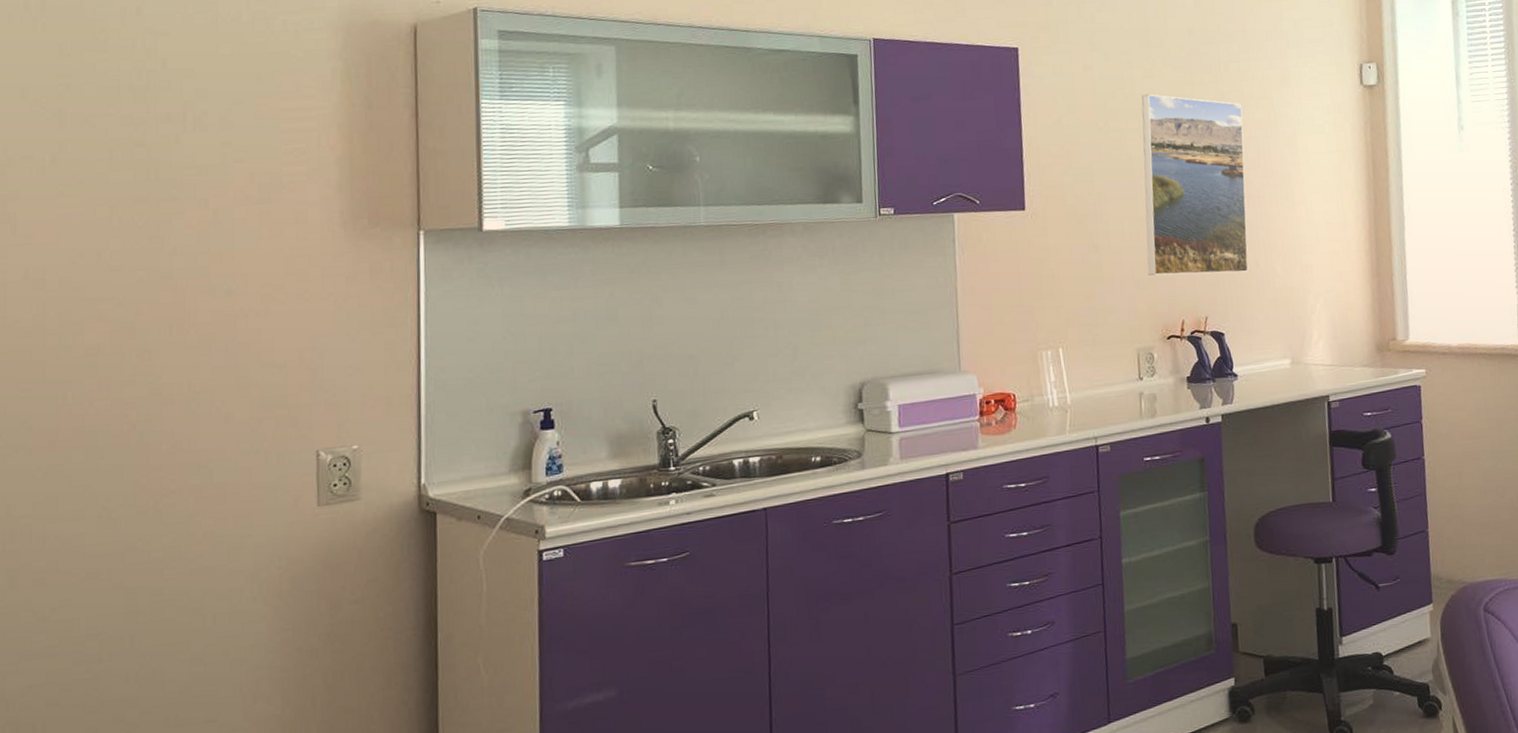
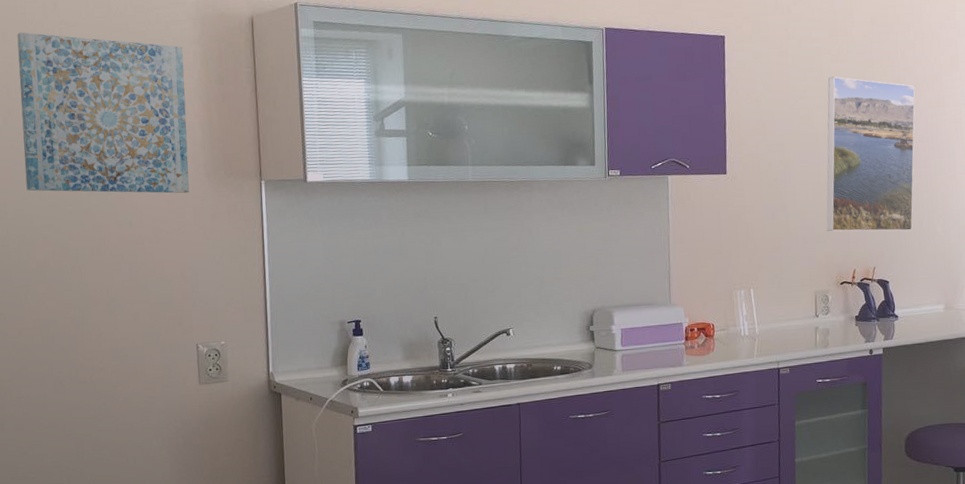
wall art: none [77,43,318,252] -> present [17,32,190,194]

